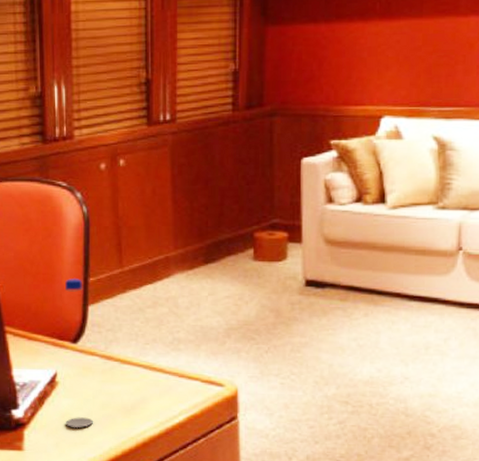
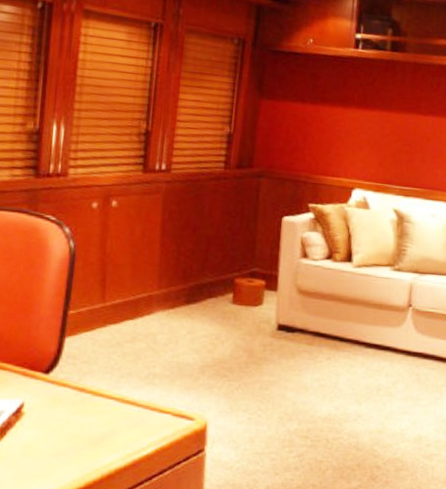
water bottle: present [65,279,93,429] -> none [27,310,61,460]

